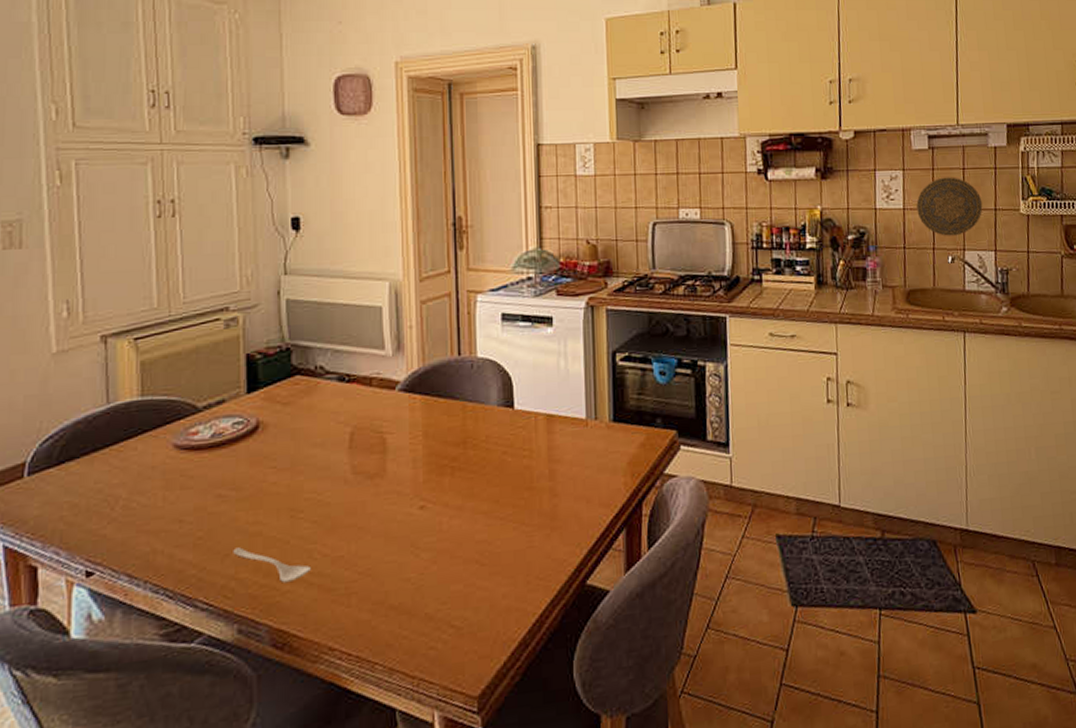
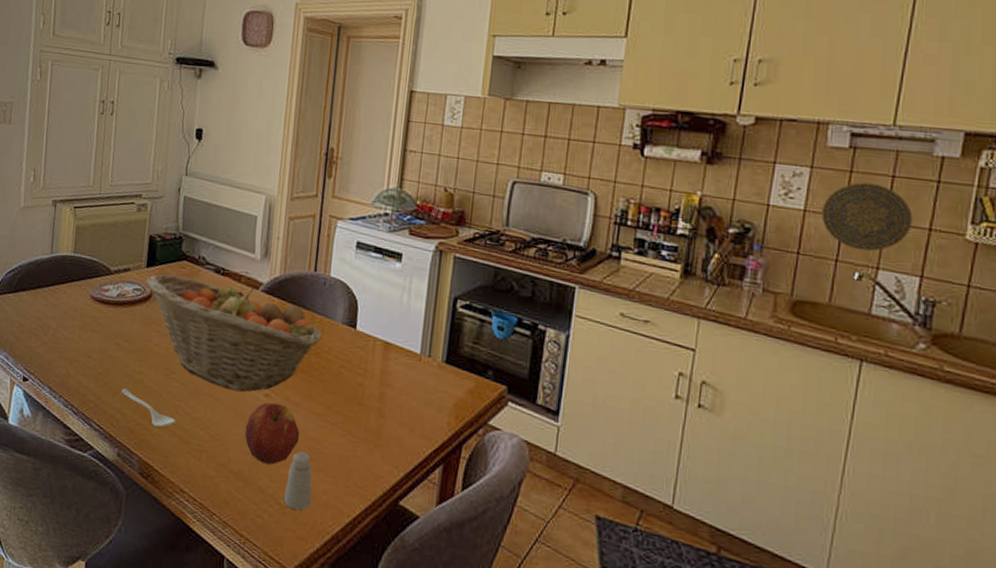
fruit basket: none [250,388,477,513] -> present [146,274,322,392]
apple: none [401,512,467,586] -> present [244,402,300,465]
saltshaker: none [459,559,490,628] -> present [284,451,312,511]

